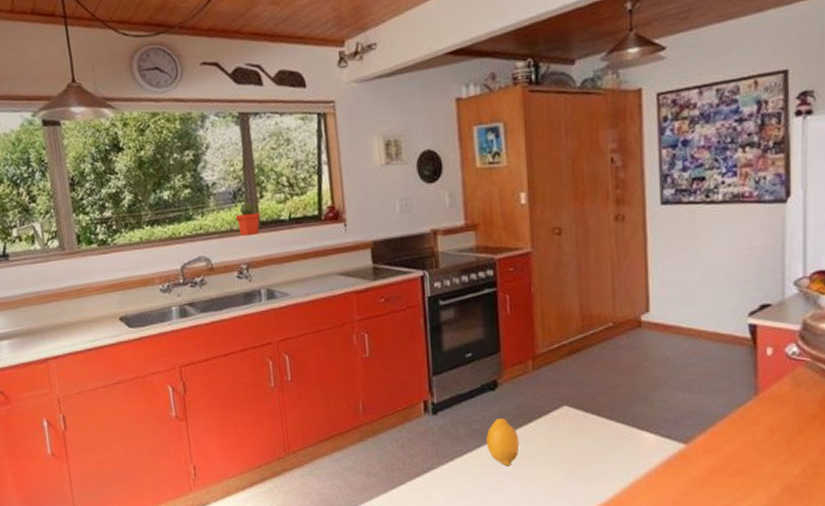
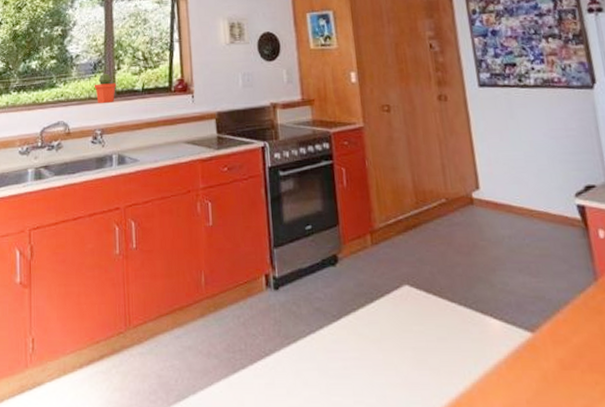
fruit: present [486,417,520,467] -> none [329,296,363,352]

